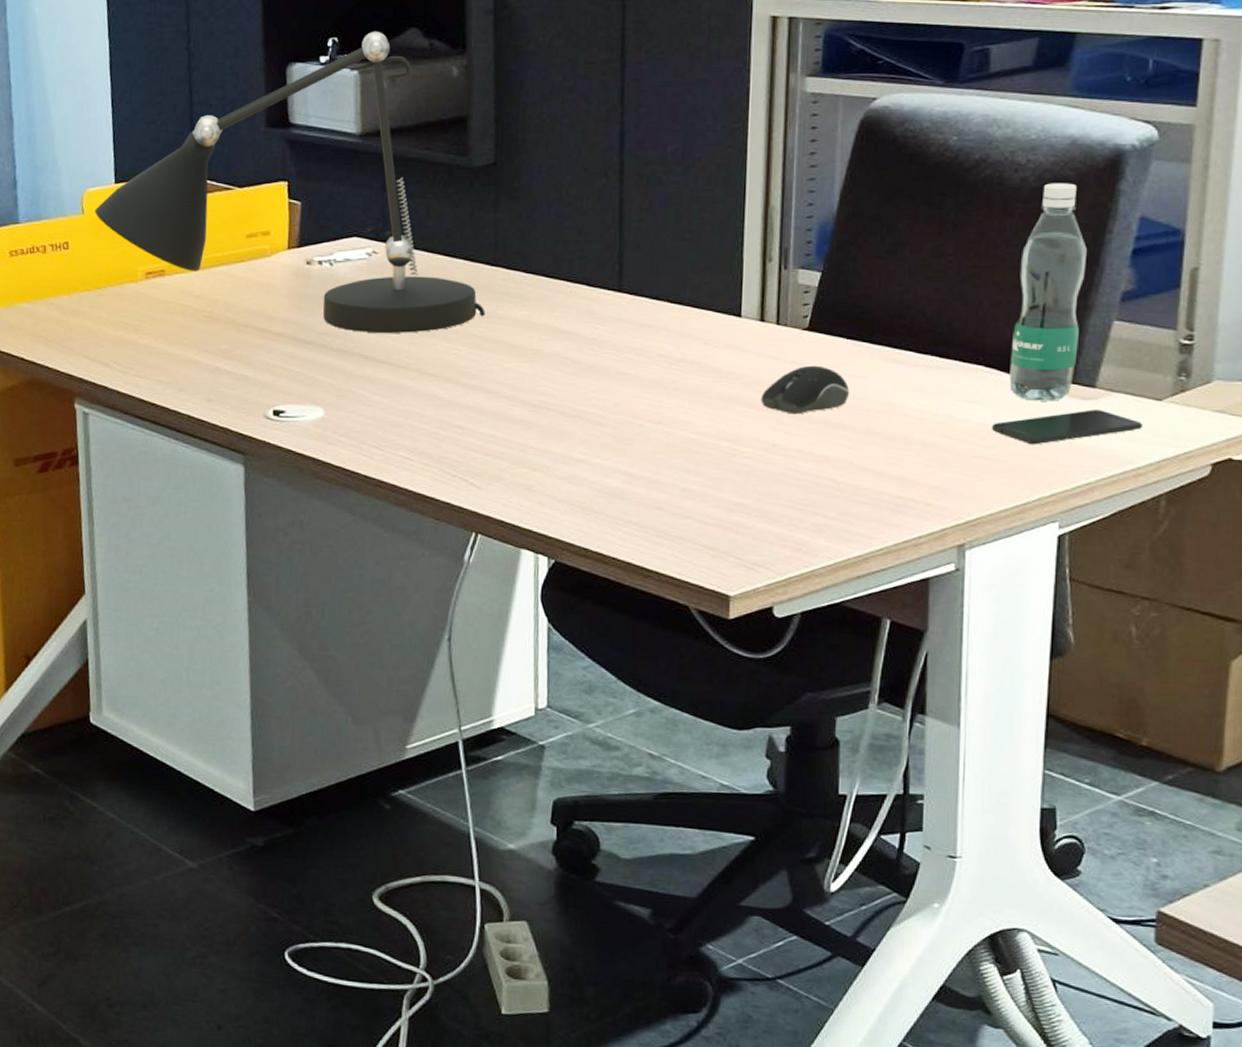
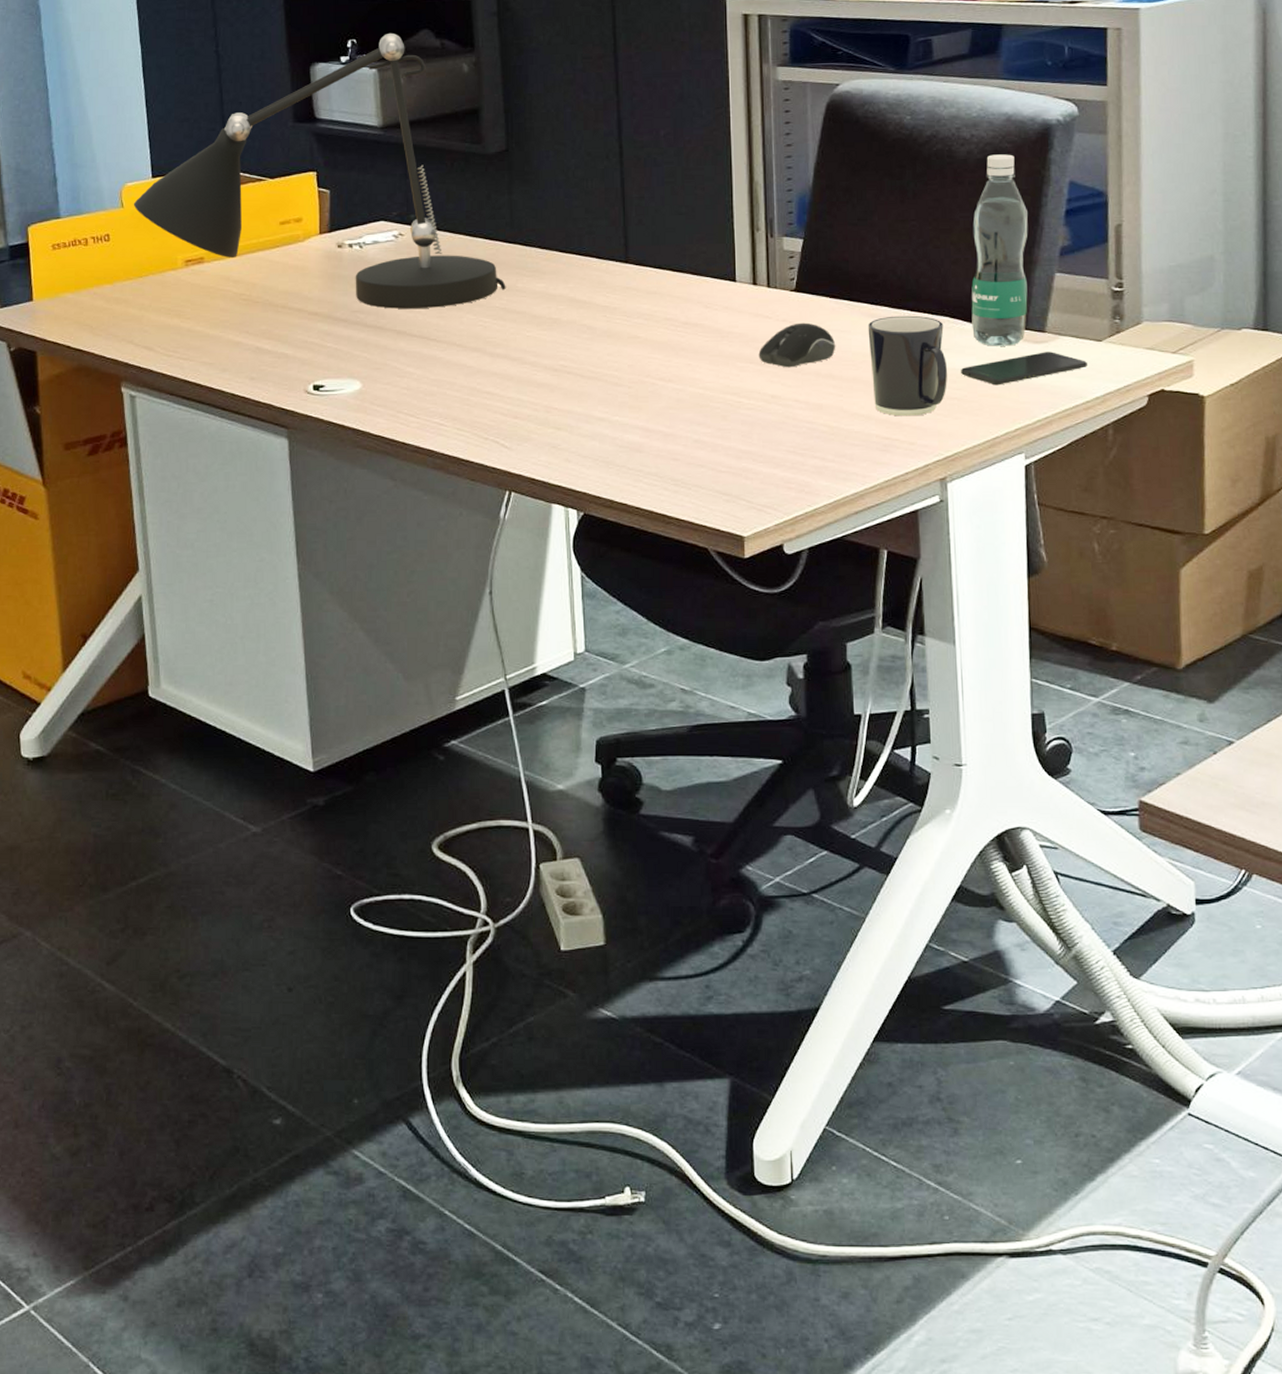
mug: none [887,362,977,475] -> present [868,315,948,417]

